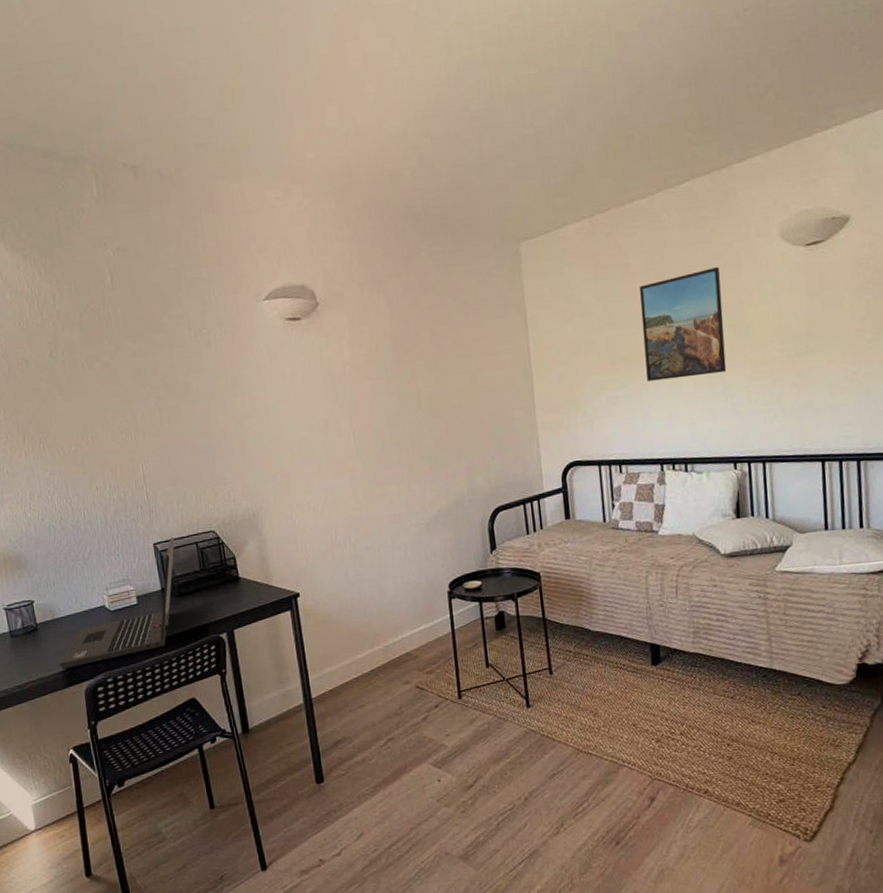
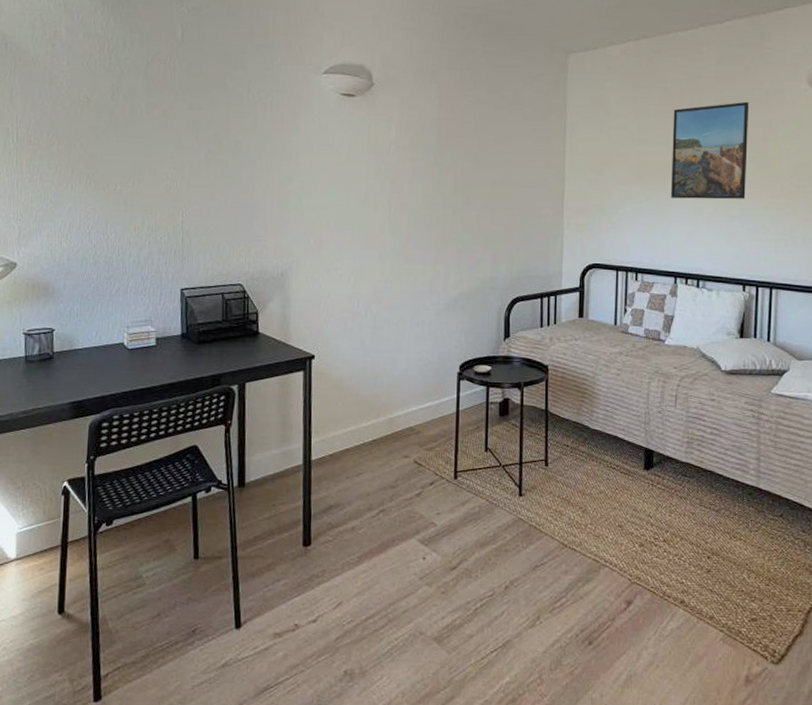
laptop: present [58,537,175,669] -> none [68,285,202,400]

